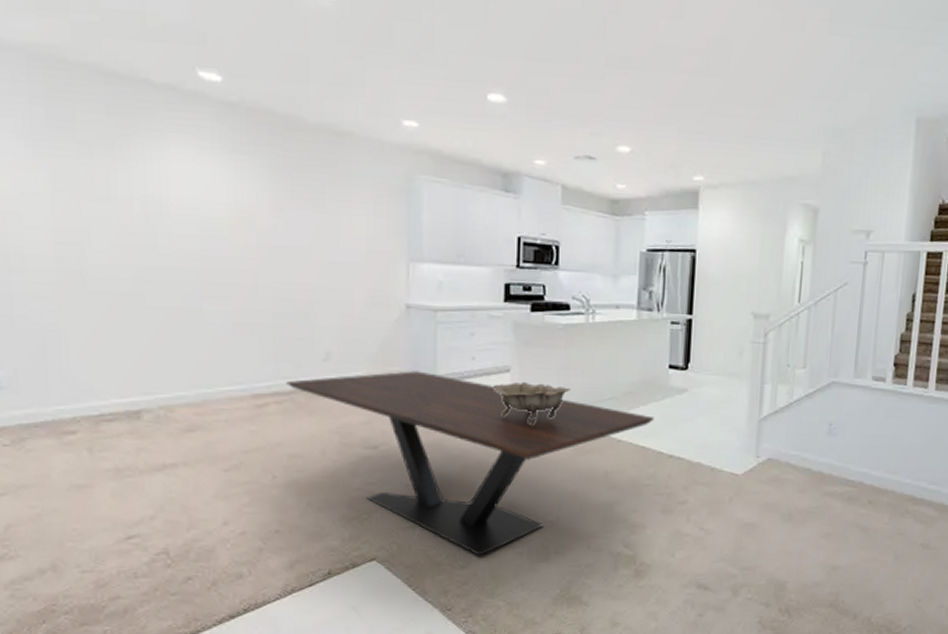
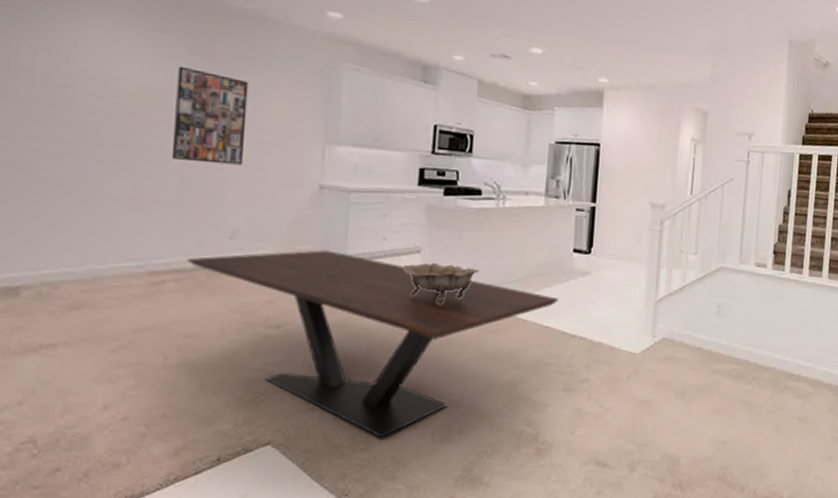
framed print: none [262,187,331,287] -> present [171,66,249,166]

